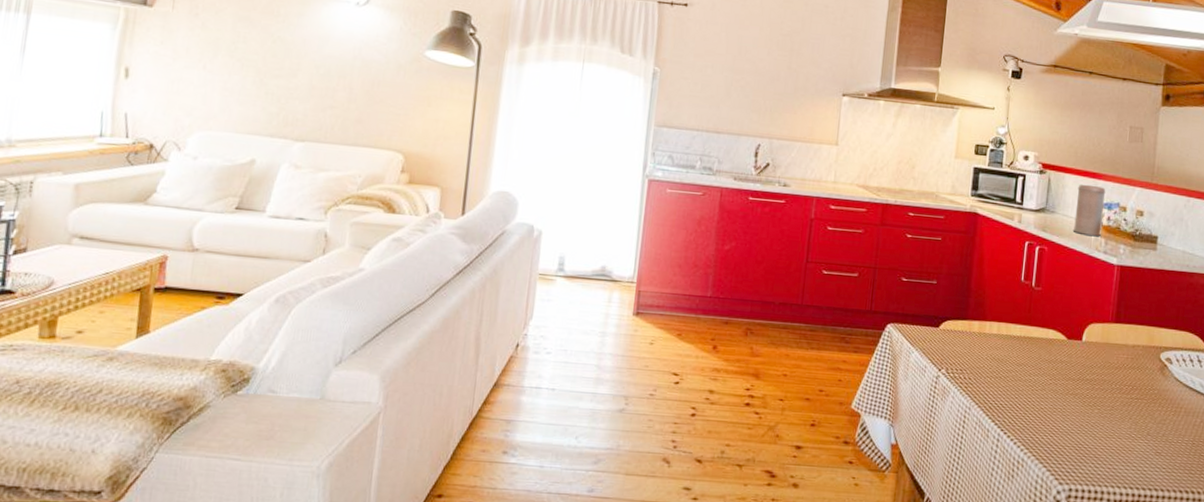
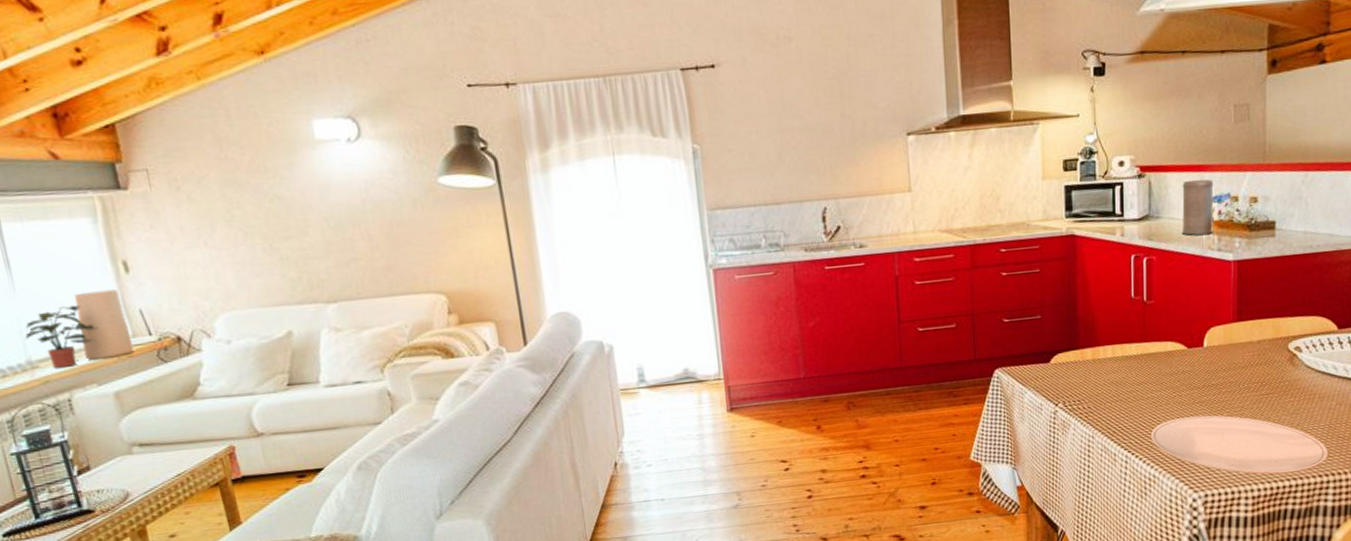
potted plant: none [14,96,84,152] -> present [25,305,99,368]
vase: none [61,87,112,152] -> present [74,289,135,360]
plate: none [1023,406,1189,483] -> present [1150,415,1328,475]

